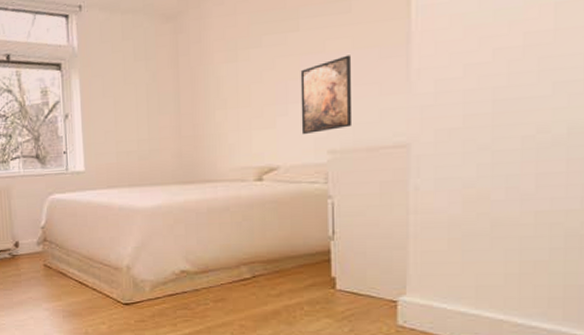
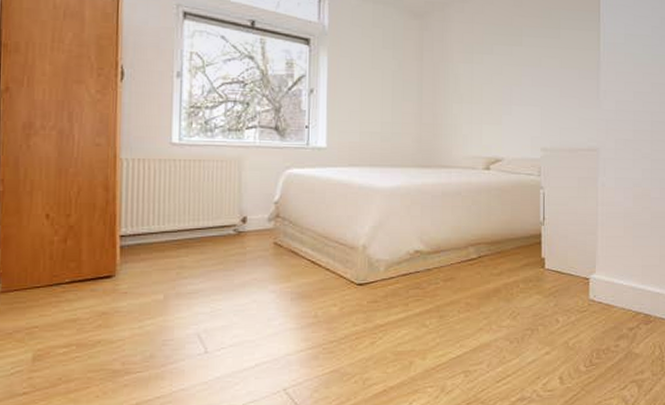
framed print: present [300,55,353,134] -> none [521,72,560,133]

